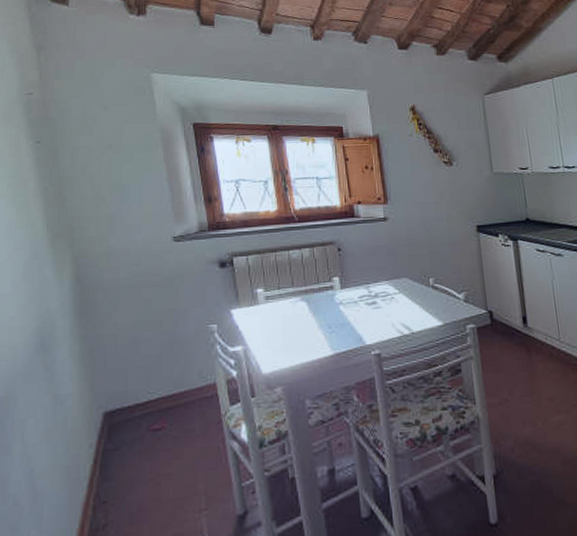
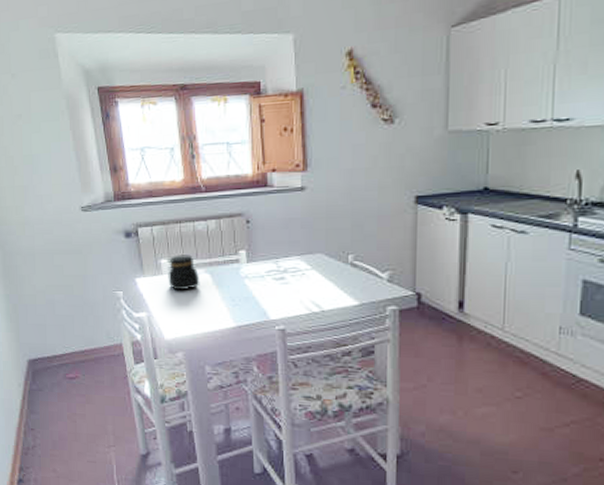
jar: none [264,283,297,321] -> present [168,254,200,291]

